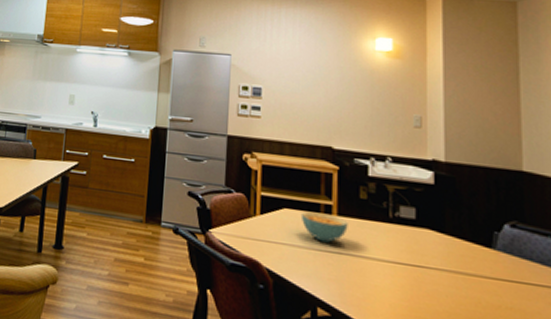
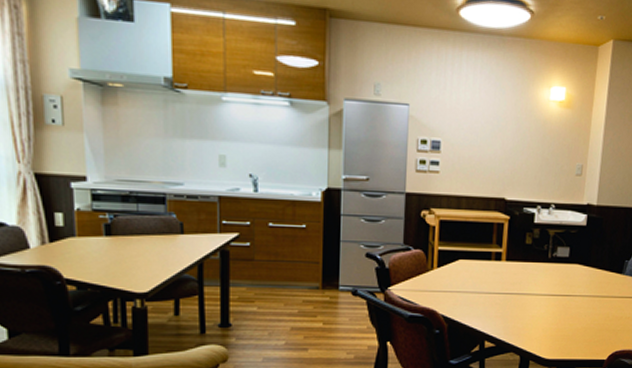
cereal bowl: present [300,211,348,243] -> none [474,260,514,286]

